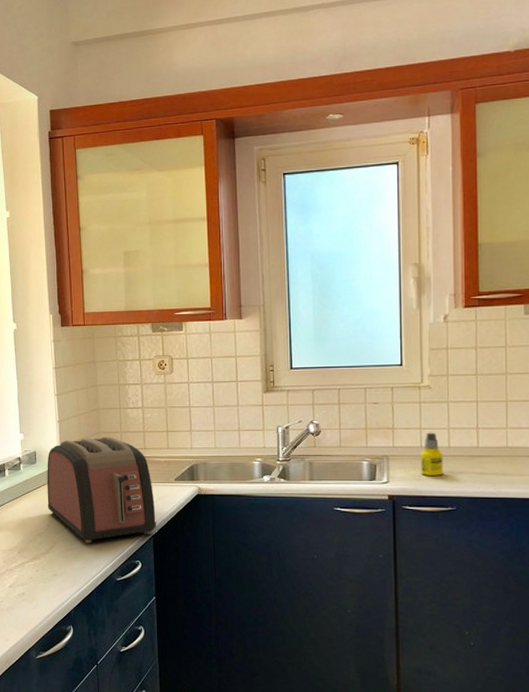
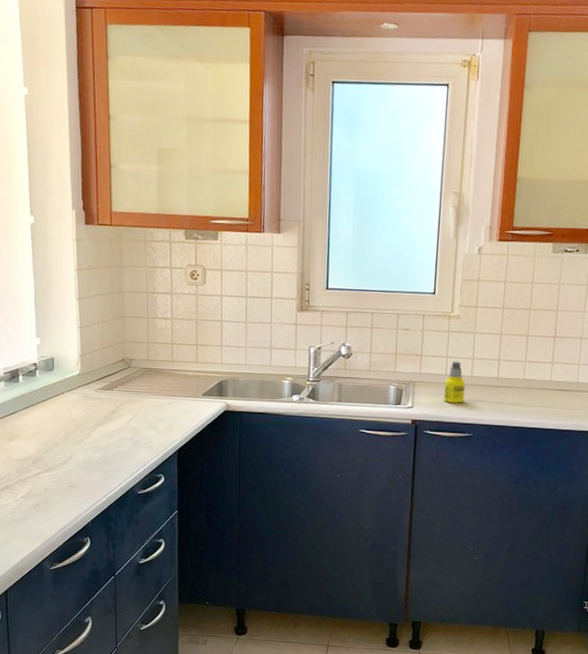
toaster: present [47,437,157,543] -> none [65,346,182,455]

